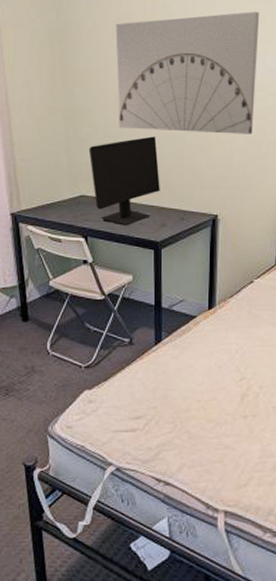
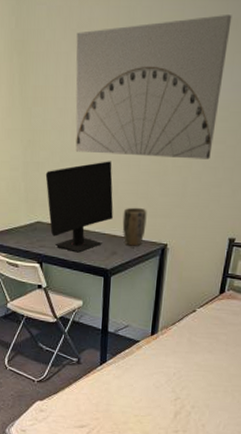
plant pot: none [170,179,195,218] -> present [122,207,147,246]

